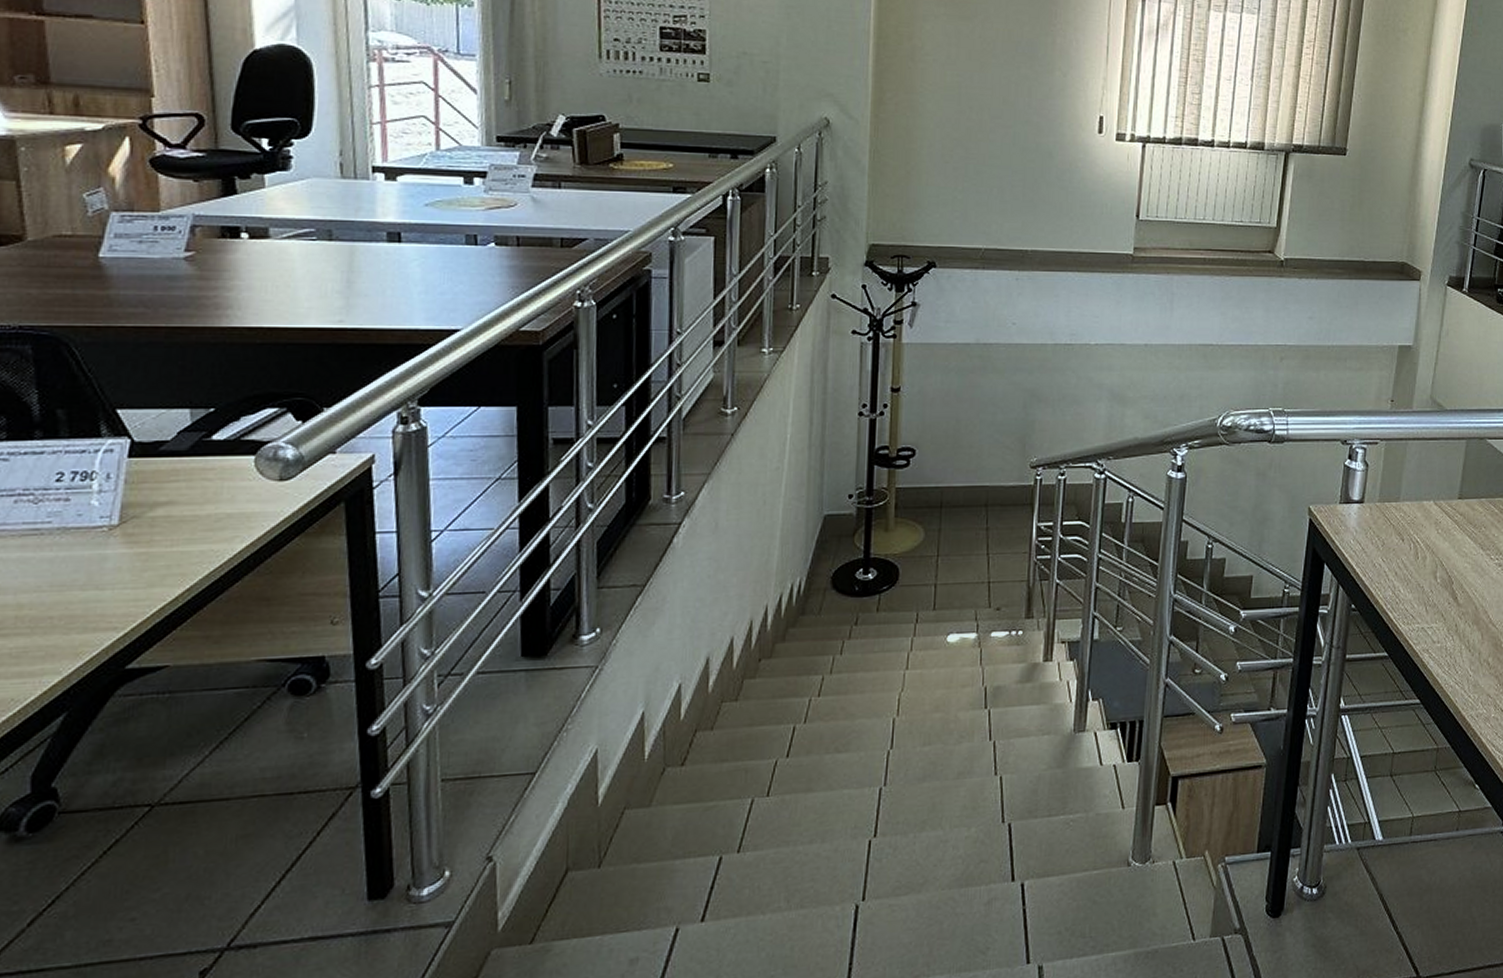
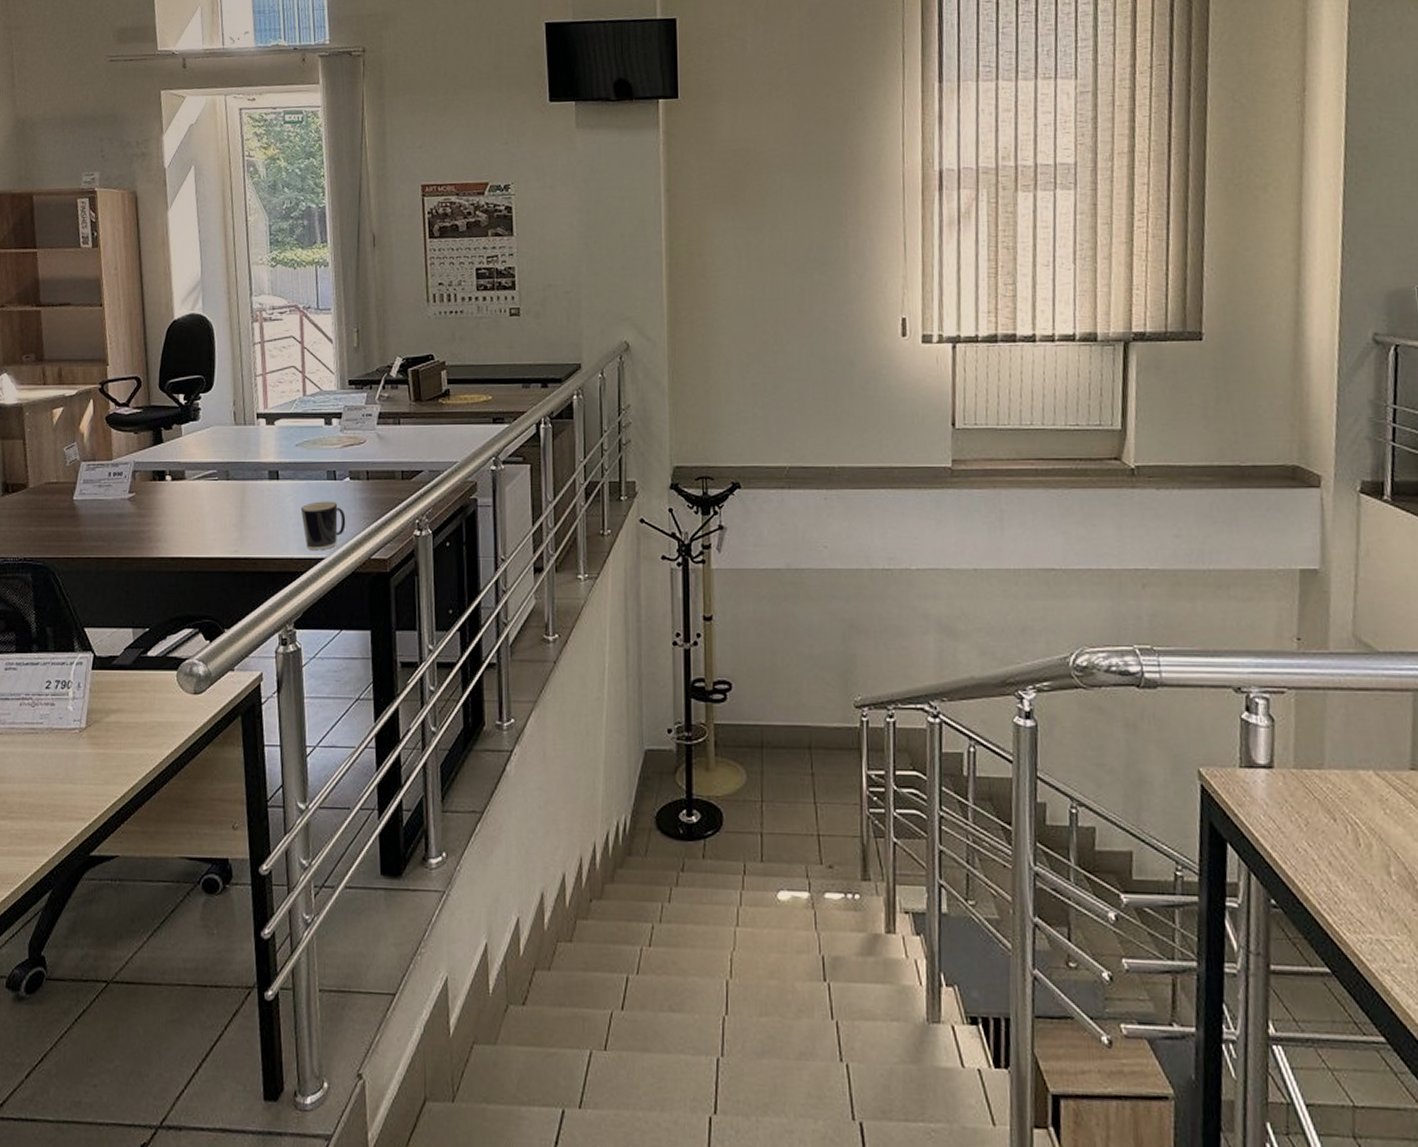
mug: none [429,267,489,322] -> present [300,501,346,551]

